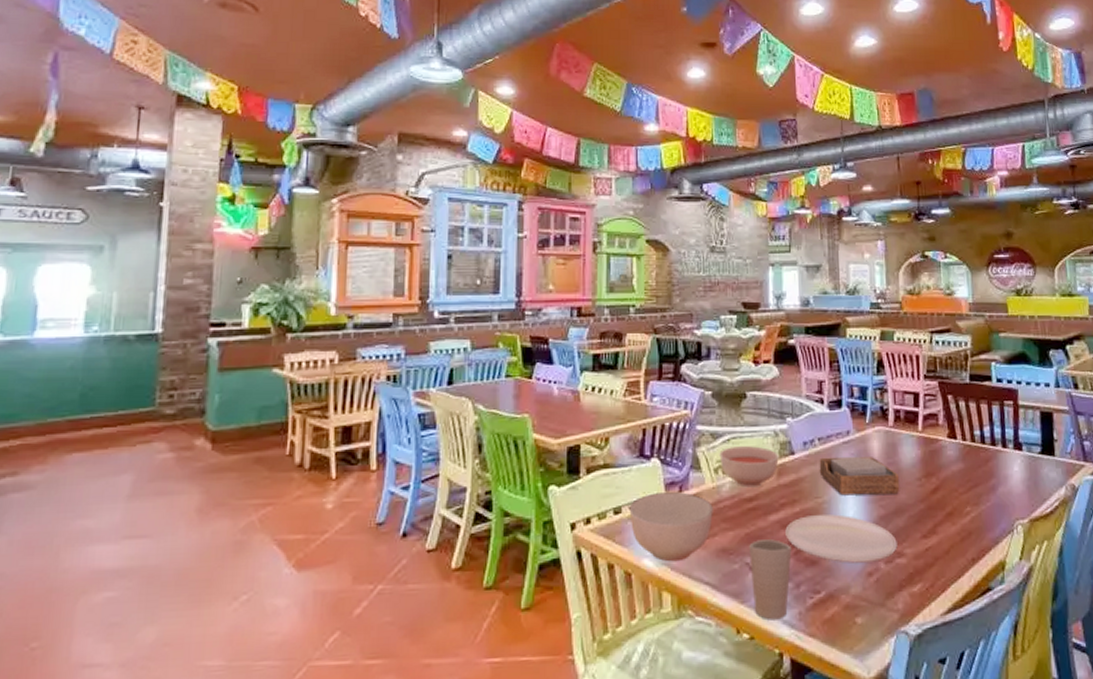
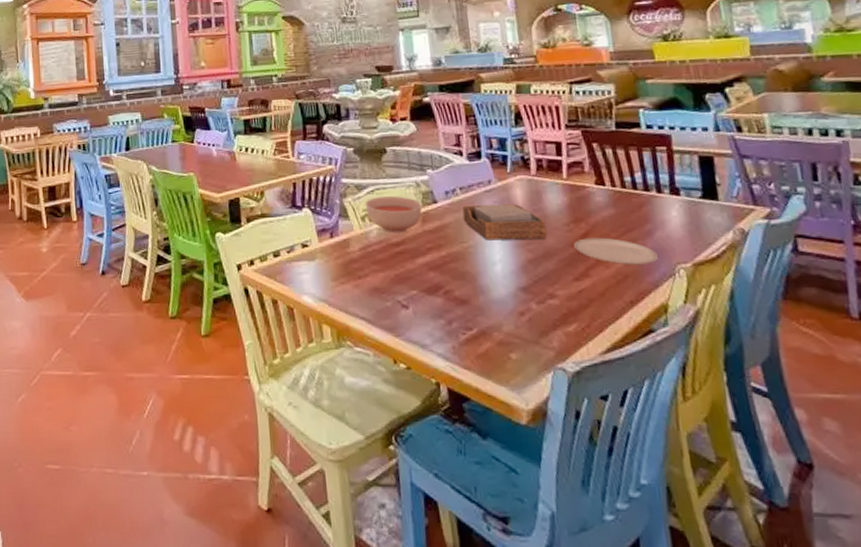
bowl: present [629,492,713,562] -> none [286,238,364,299]
cup: present [749,539,792,621] -> none [400,280,442,353]
plate: present [785,514,898,563] -> none [433,258,549,303]
plate: none [924,492,999,522] -> present [574,237,658,265]

